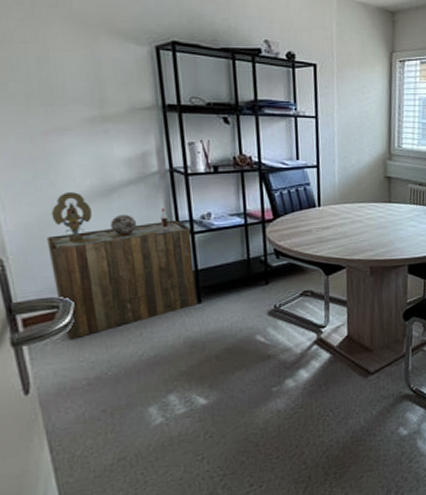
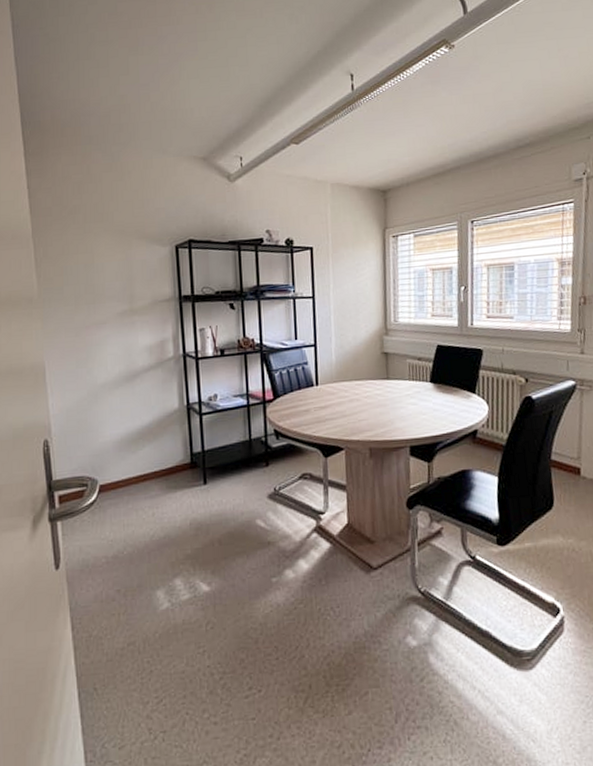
cabinet: present [47,192,197,340] -> none [82,378,203,518]

